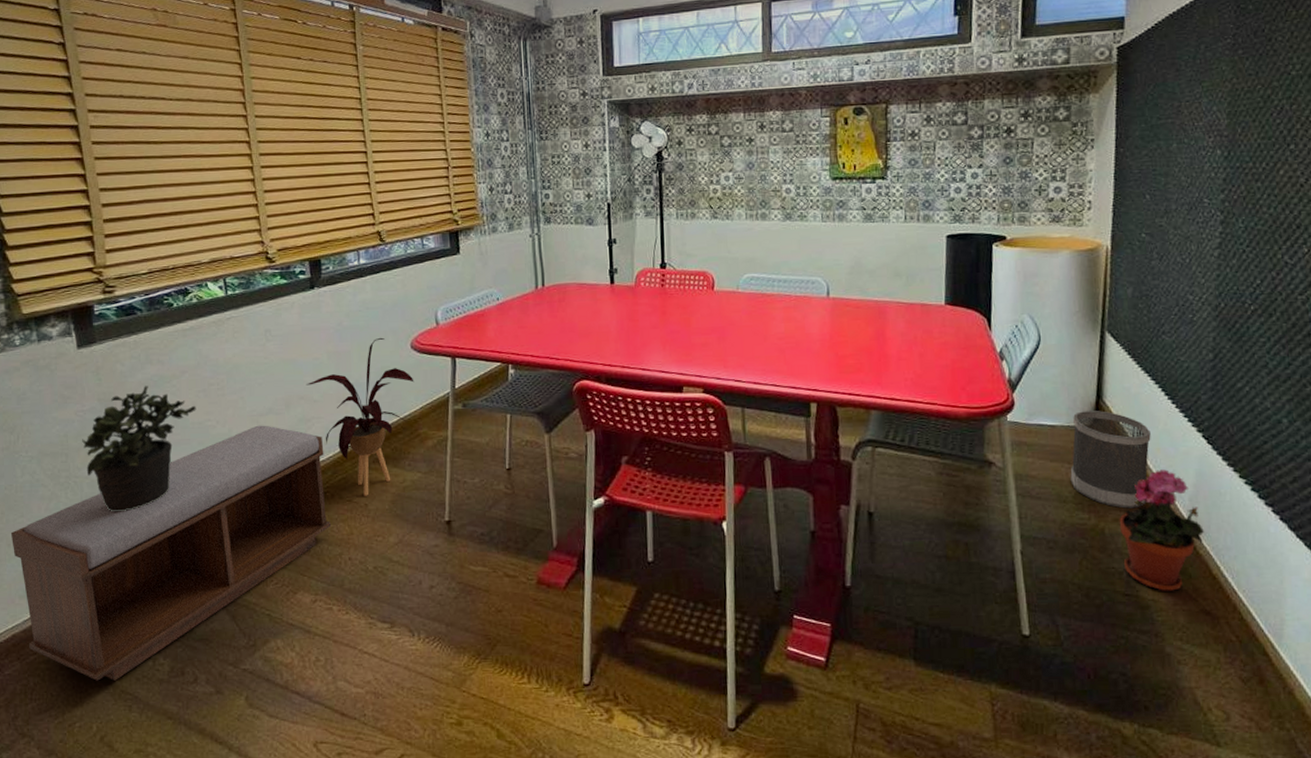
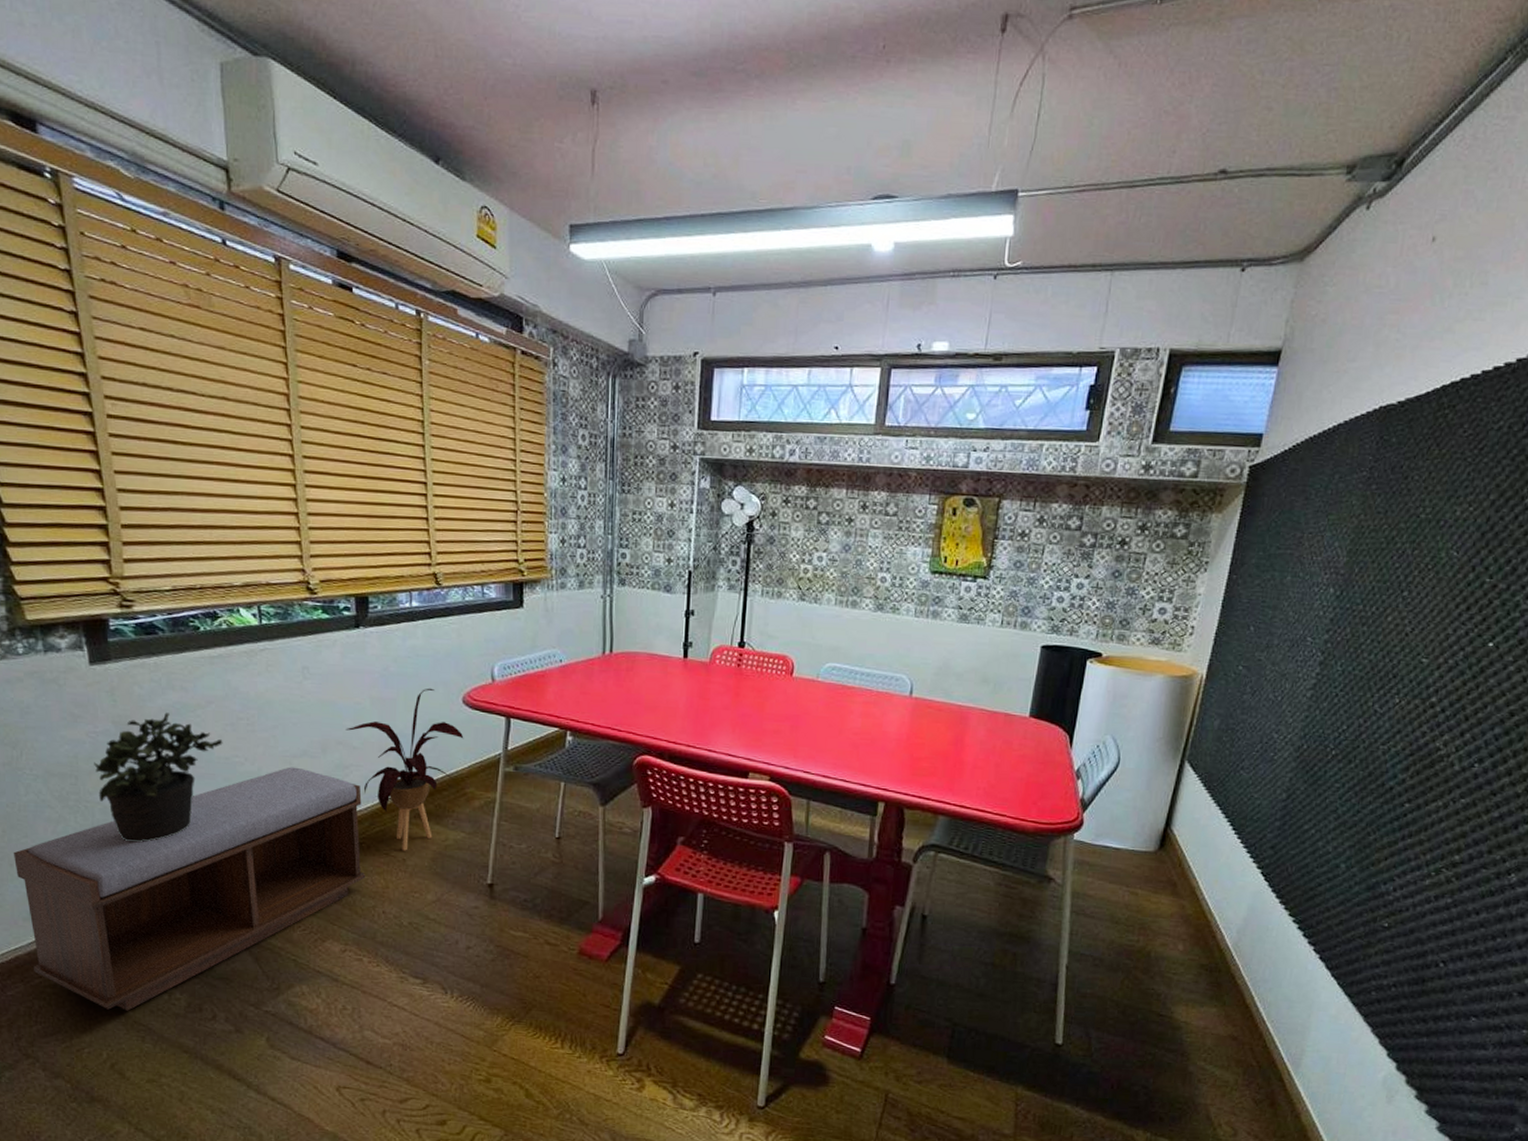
wastebasket: present [1070,410,1151,509] -> none [1126,836,1212,936]
potted plant: present [1119,469,1204,591] -> none [1163,901,1246,1016]

